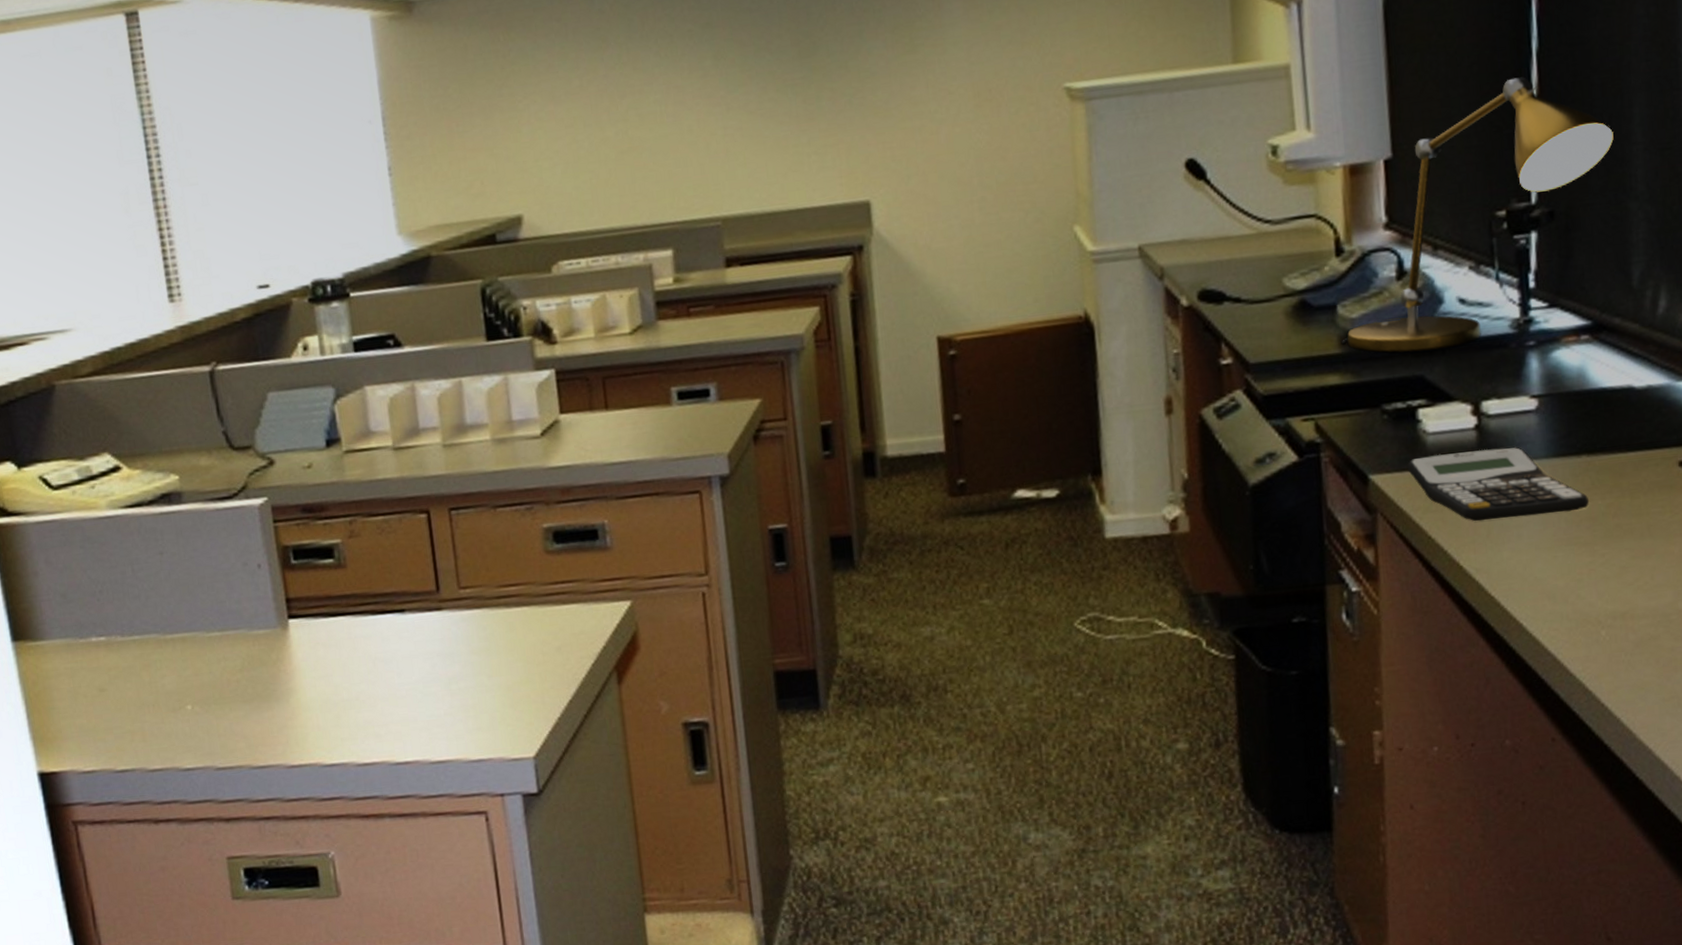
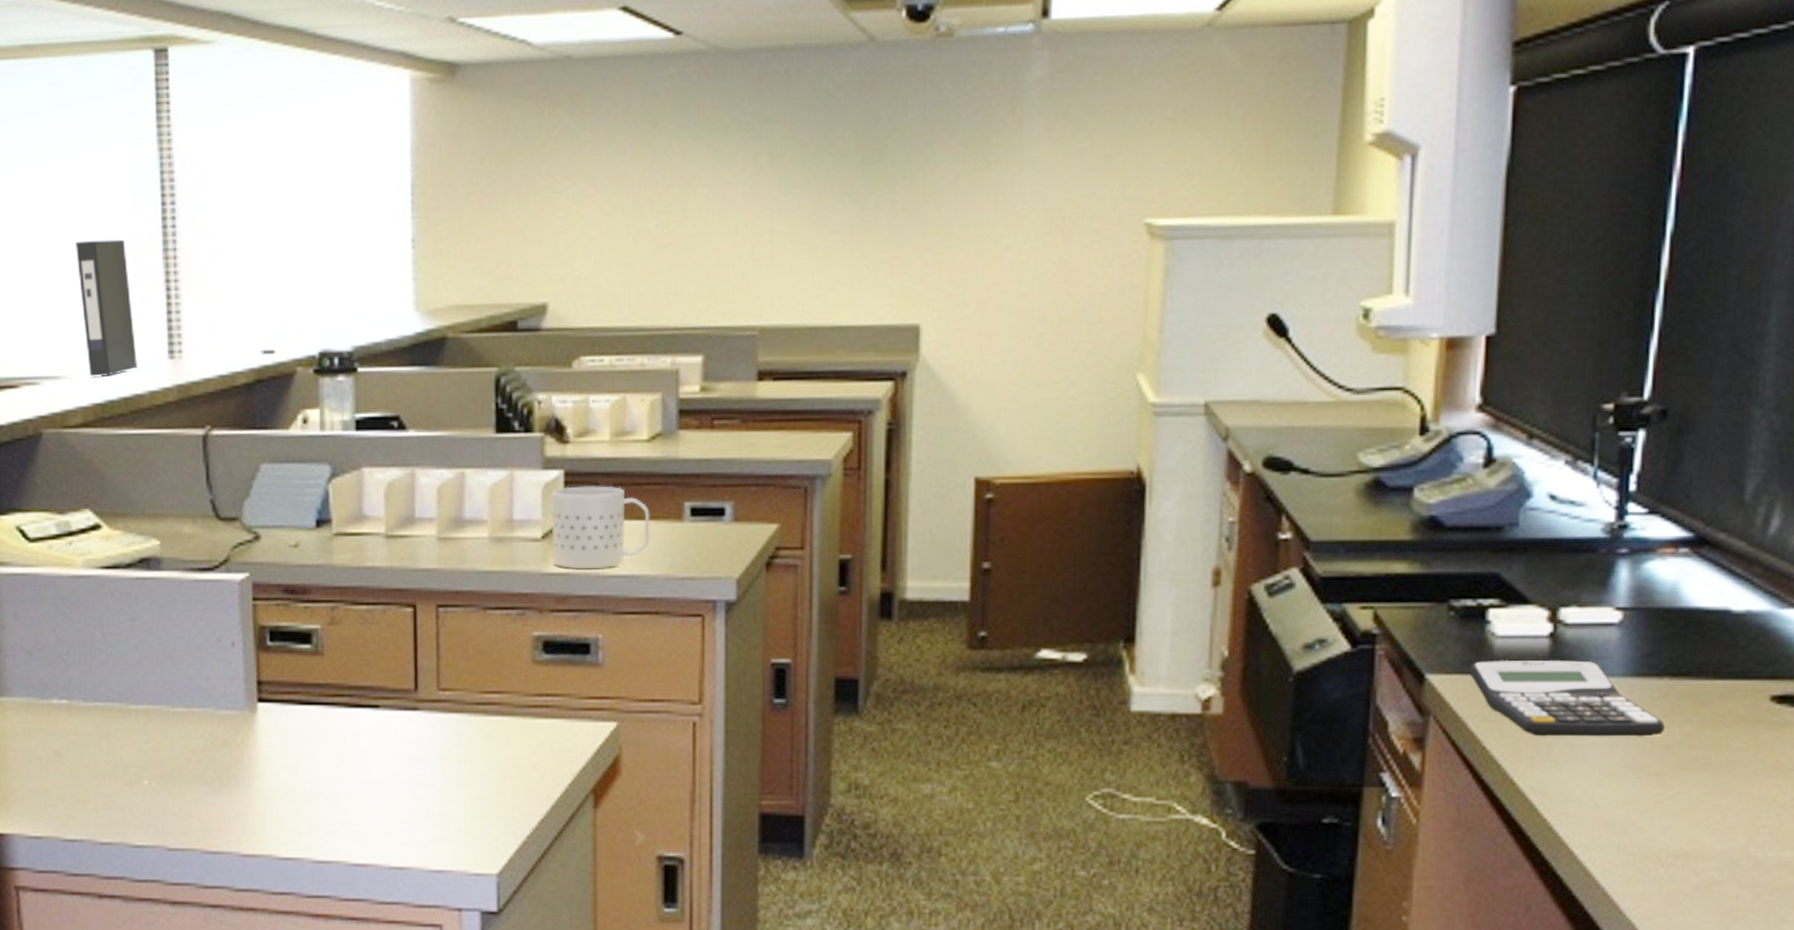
binder: none [69,194,140,327] -> present [76,239,137,377]
mug: none [546,379,643,461] -> present [551,486,650,570]
desk lamp: present [1341,77,1614,354] -> none [1413,260,1745,548]

